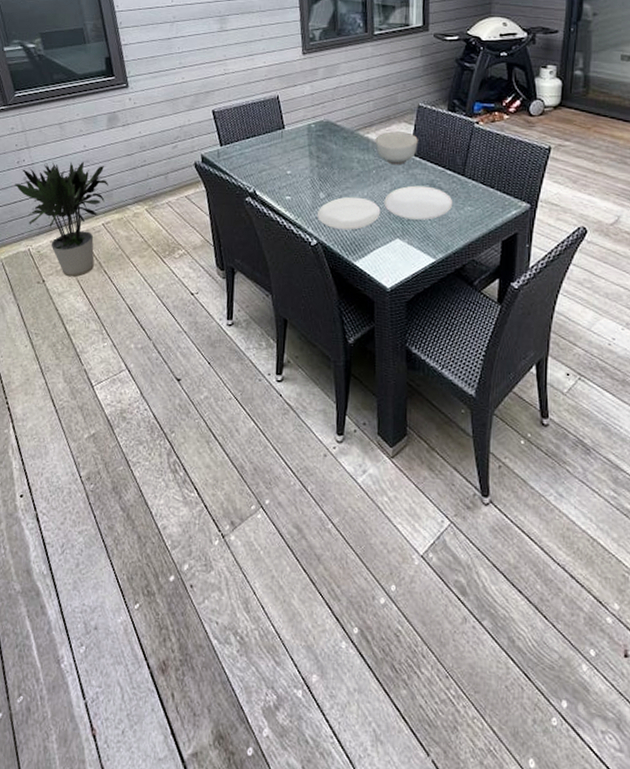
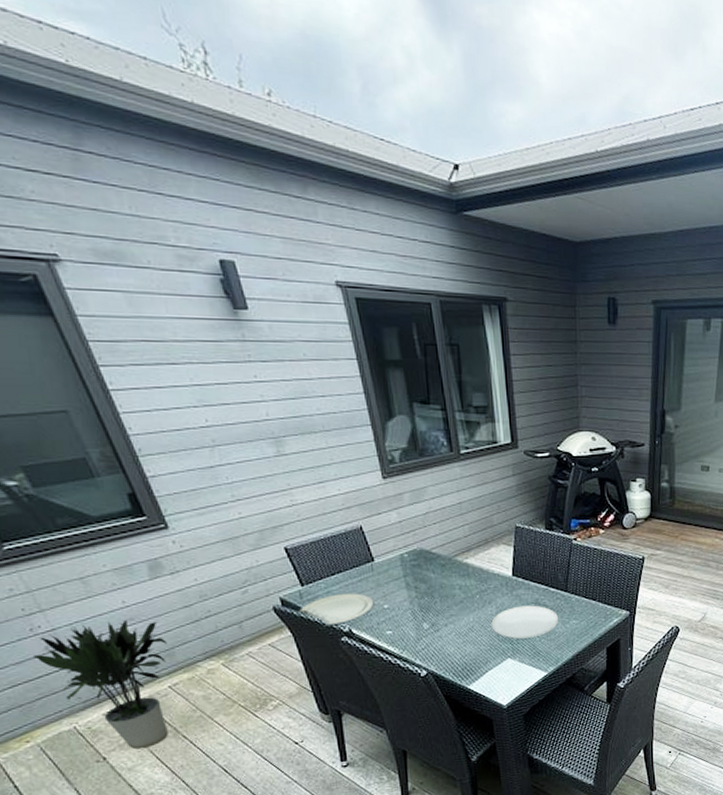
plate: none [212,156,279,186] -> present [296,593,374,627]
plate: present [317,196,381,231] -> none [423,623,489,658]
bowl: present [375,131,418,165] -> none [475,554,519,588]

